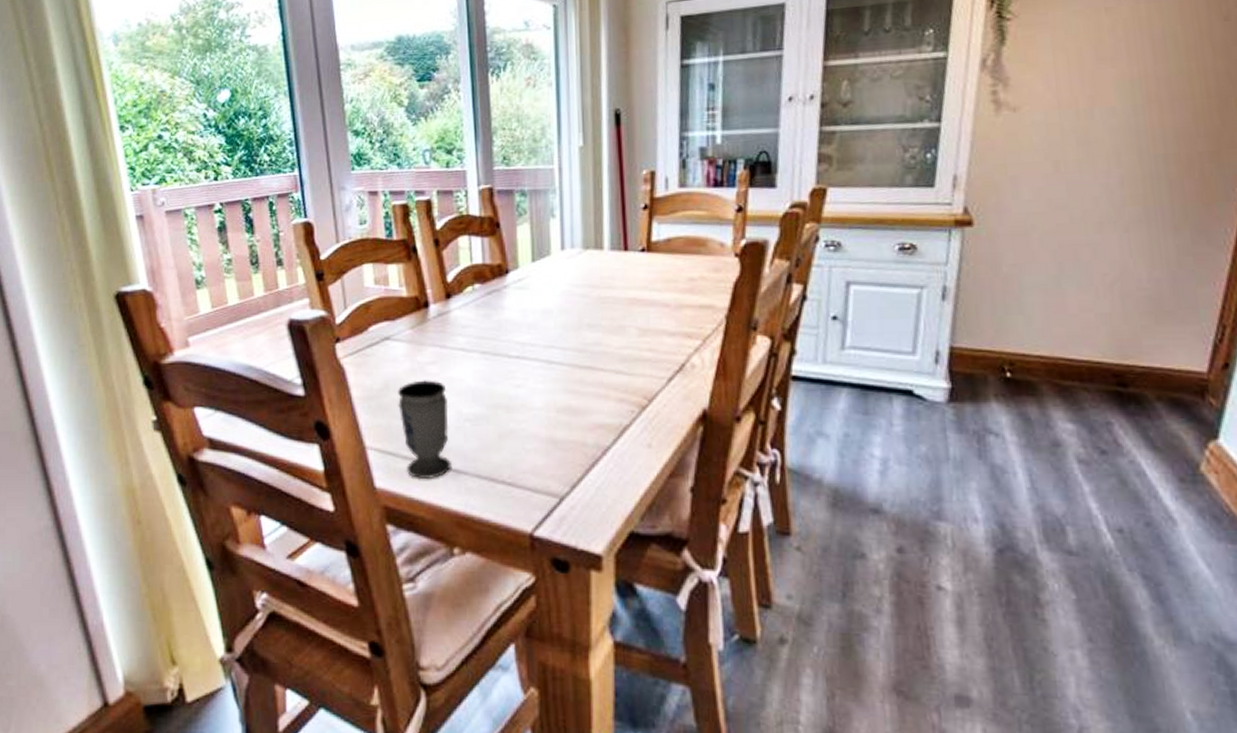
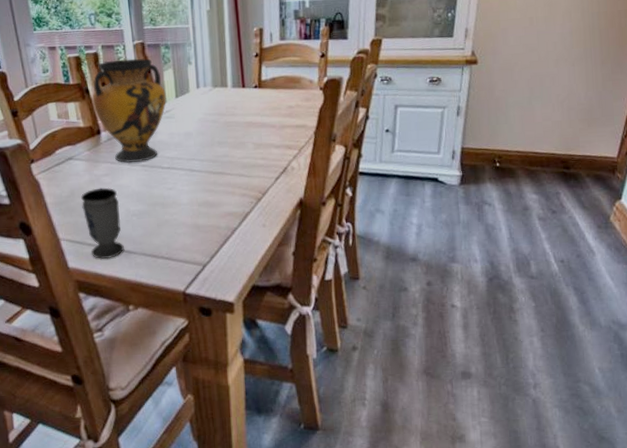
vase: none [420,207,519,347] -> present [92,58,166,163]

